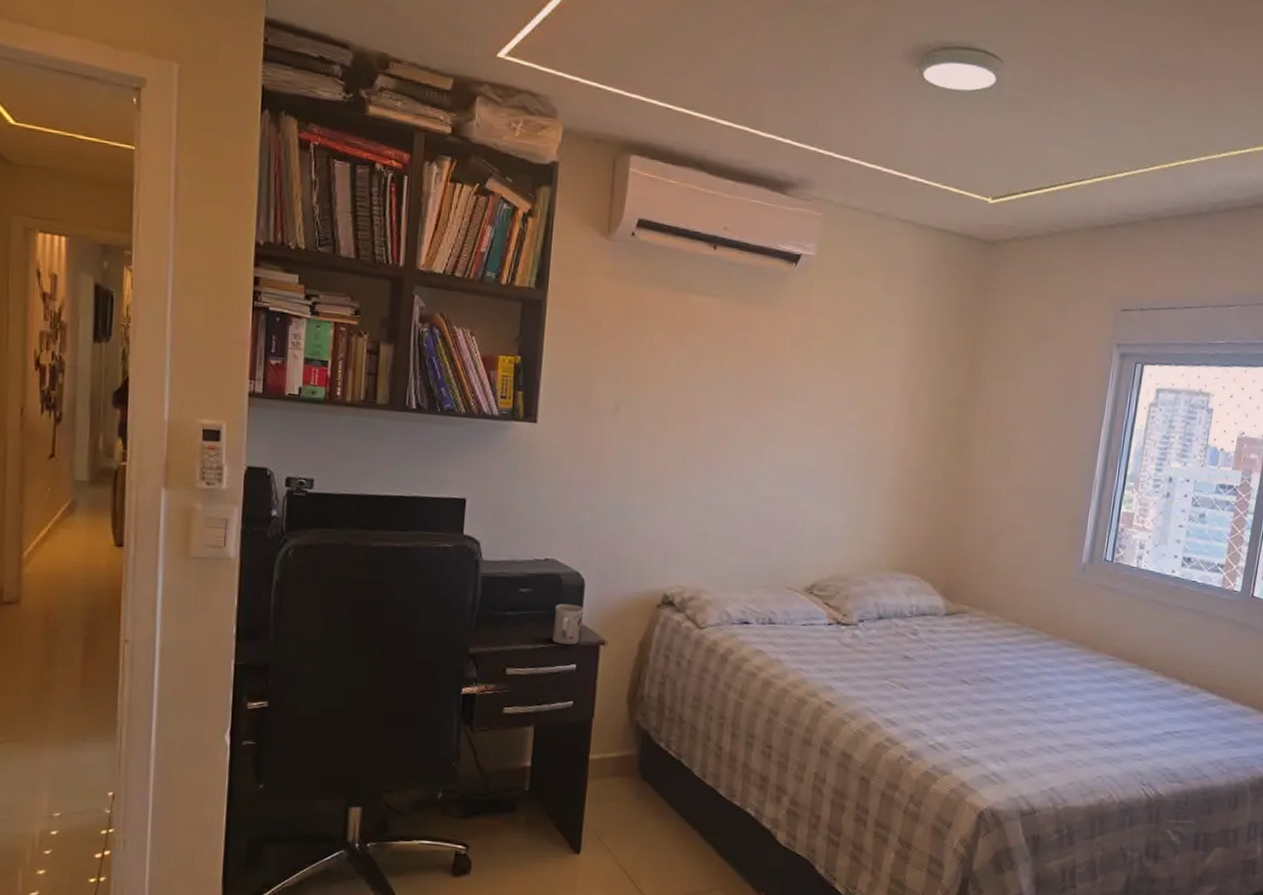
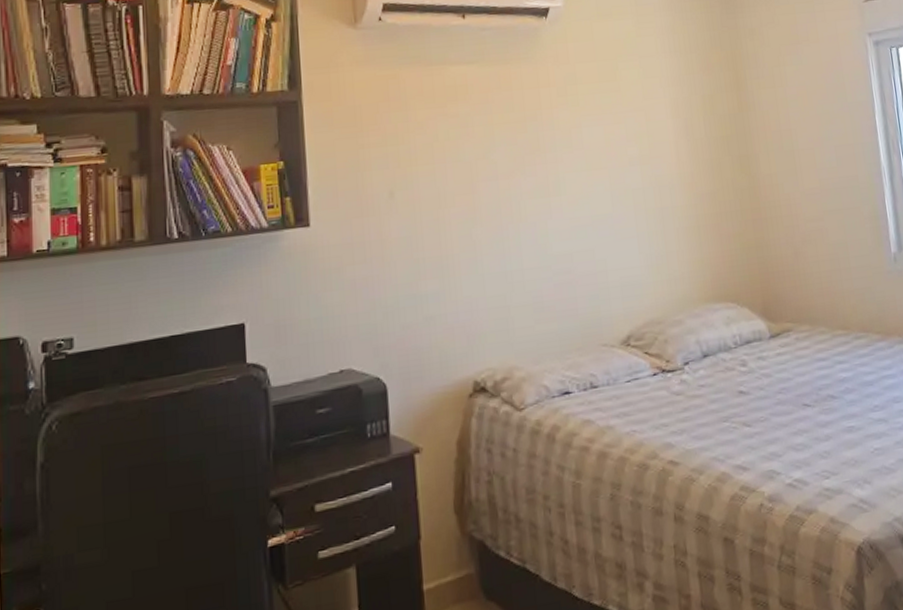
mug: present [552,604,584,645] -> none [358,414,391,463]

